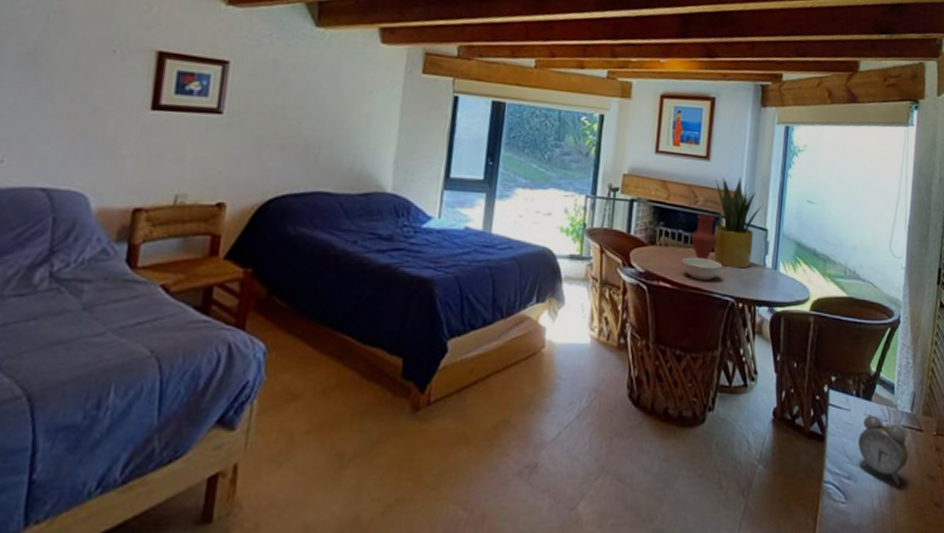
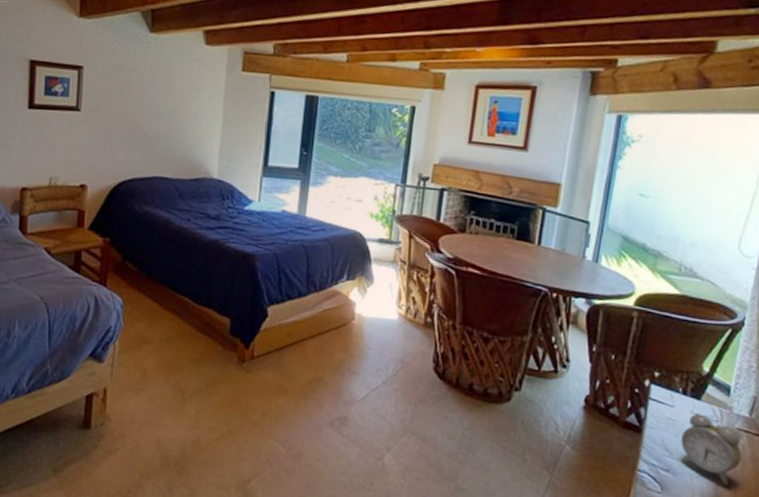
bowl: present [681,257,723,281] -> none [492,245,537,270]
vase: present [690,215,717,260] -> none [503,205,532,250]
planter: present [713,177,763,269] -> none [526,168,586,260]

